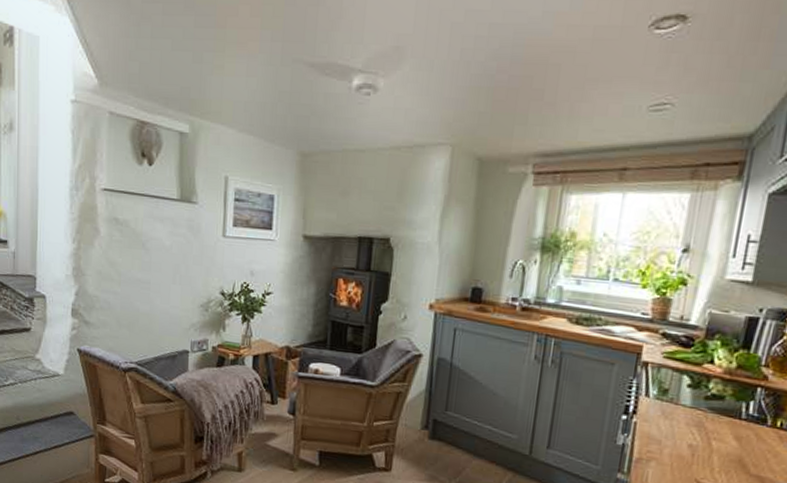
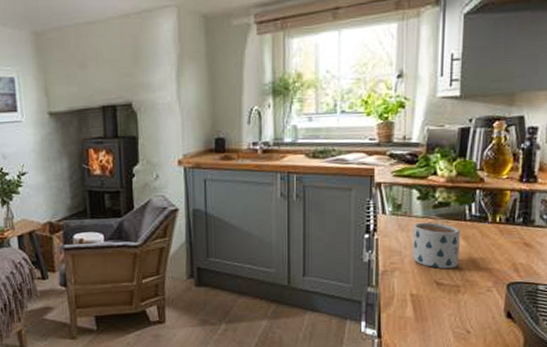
mug: none [673,412,733,470] -> present [413,222,460,269]

